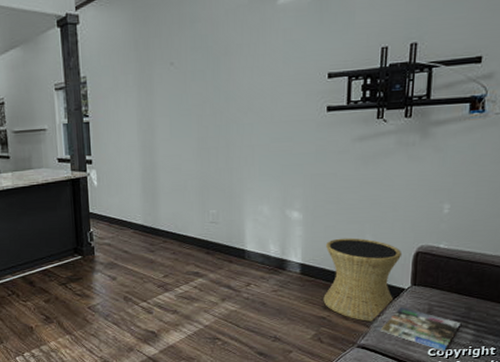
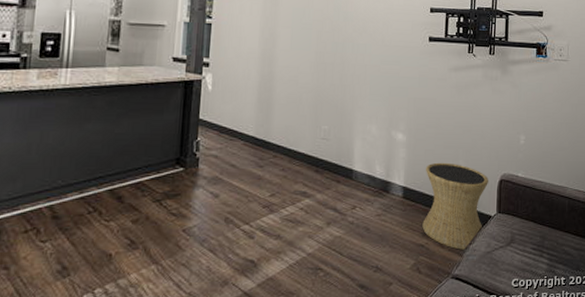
magazine: present [380,307,460,352] -> none [471,235,537,282]

